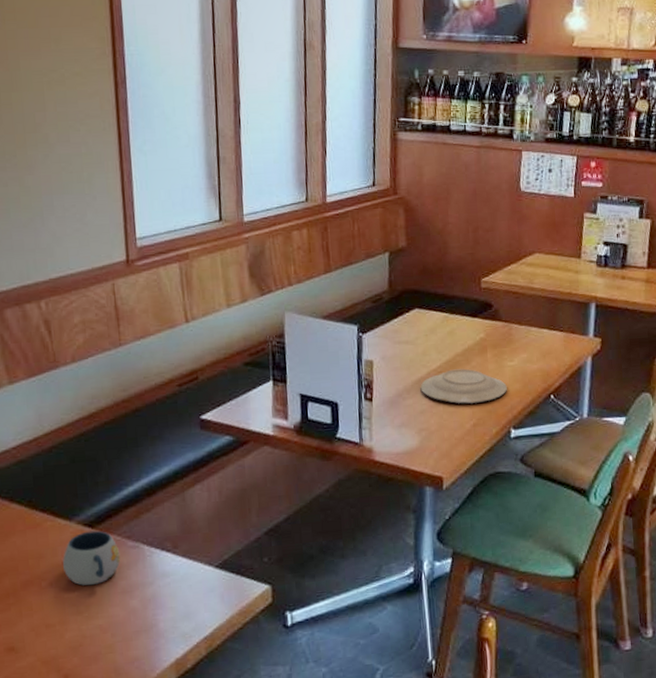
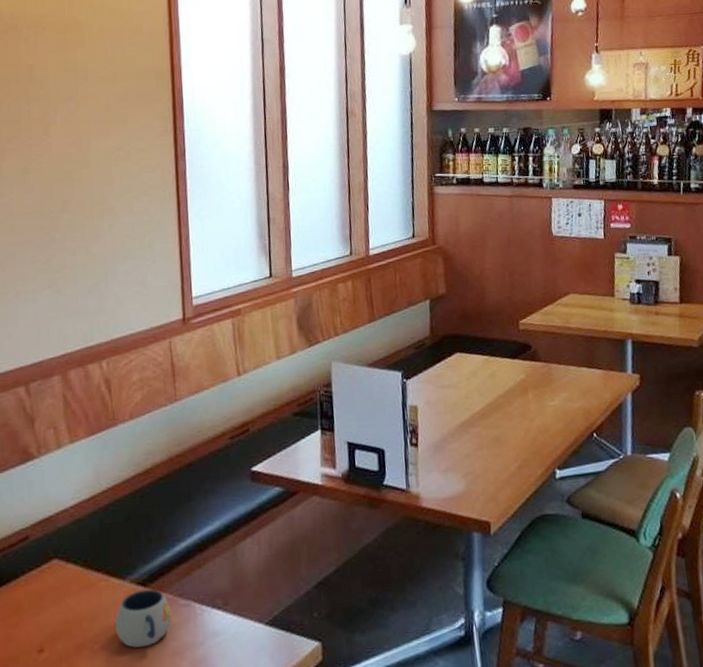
plate: present [420,368,507,404] -> none [464,410,550,446]

